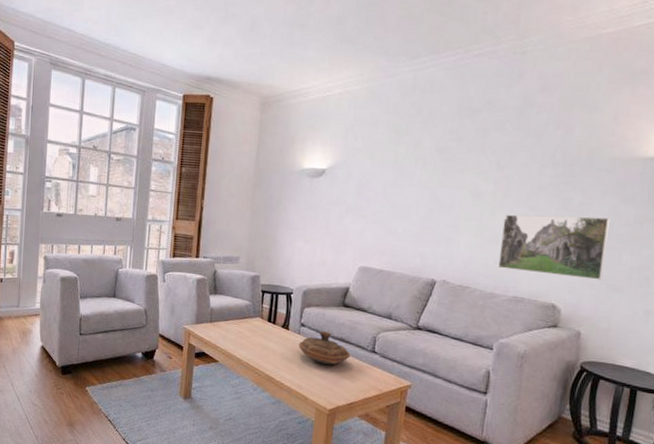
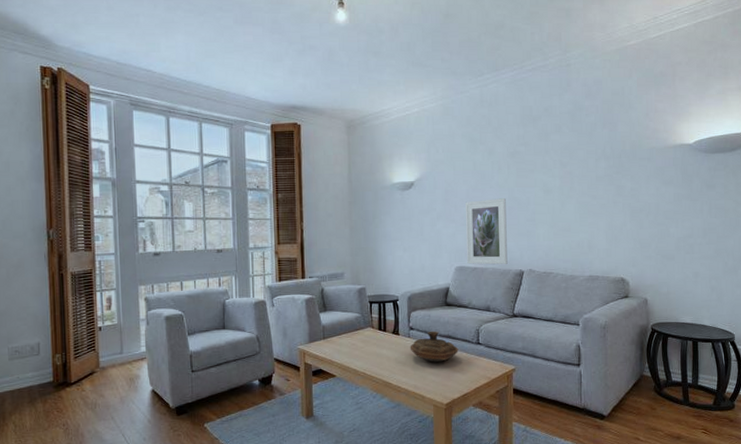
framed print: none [373,197,427,272] -> present [466,198,508,265]
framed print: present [498,214,610,280] -> none [572,199,658,253]

